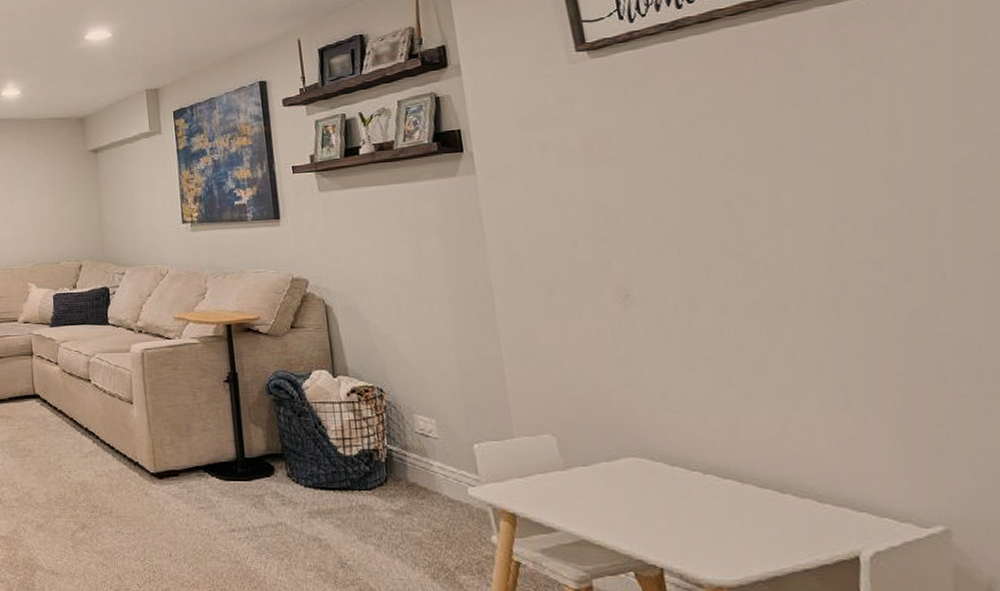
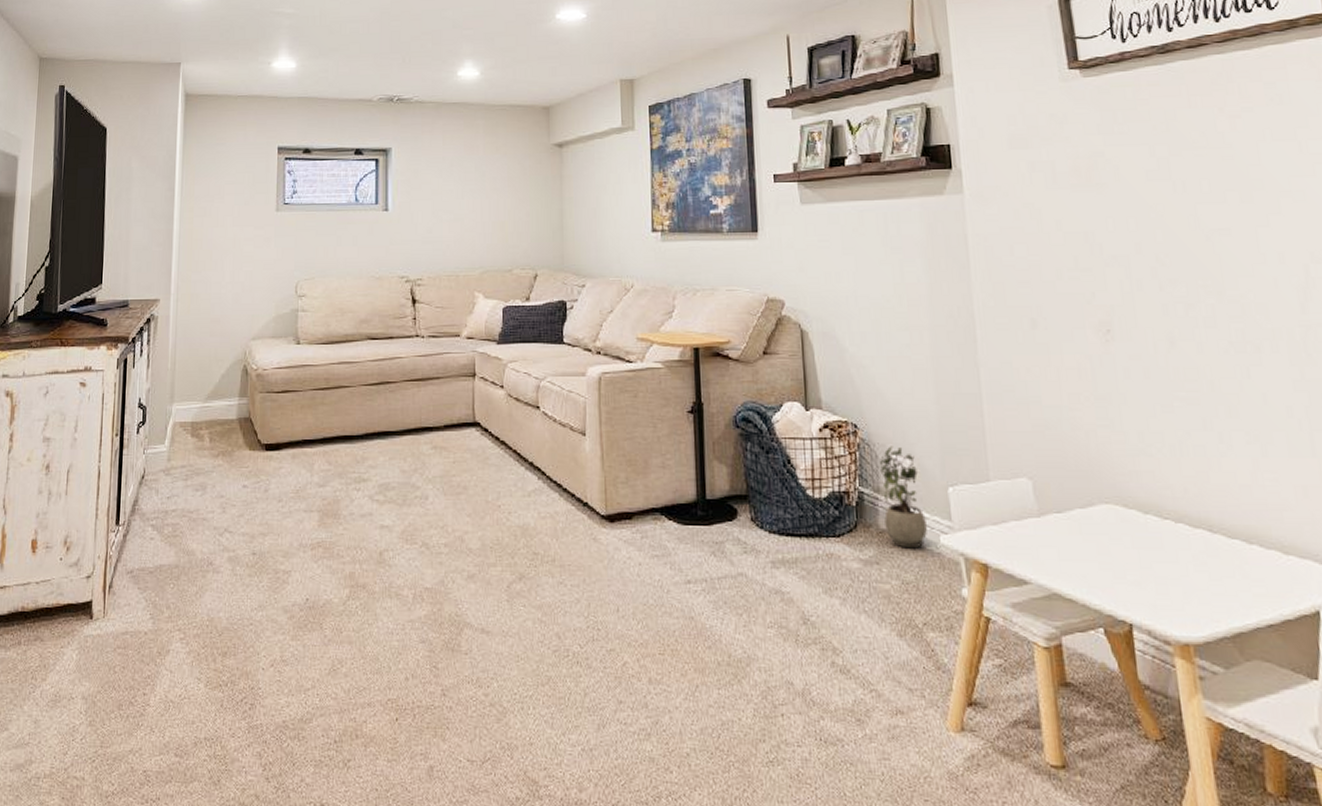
potted plant: none [406,407,456,500] -> present [879,446,928,549]

